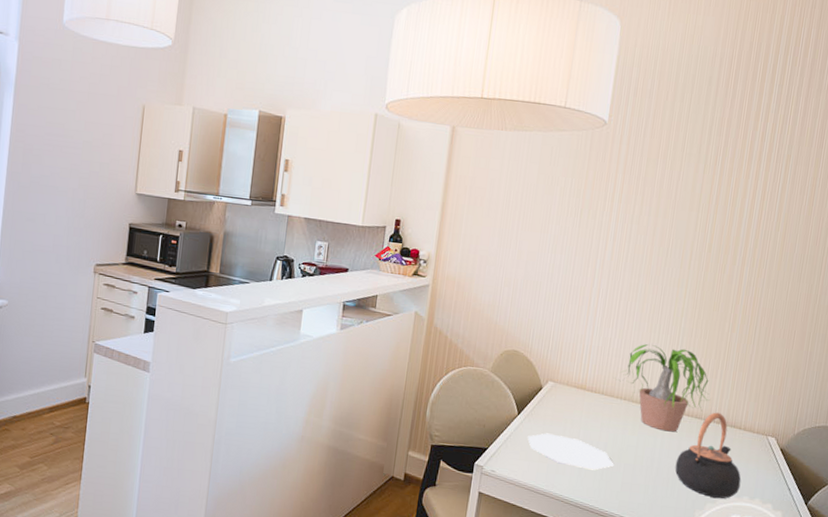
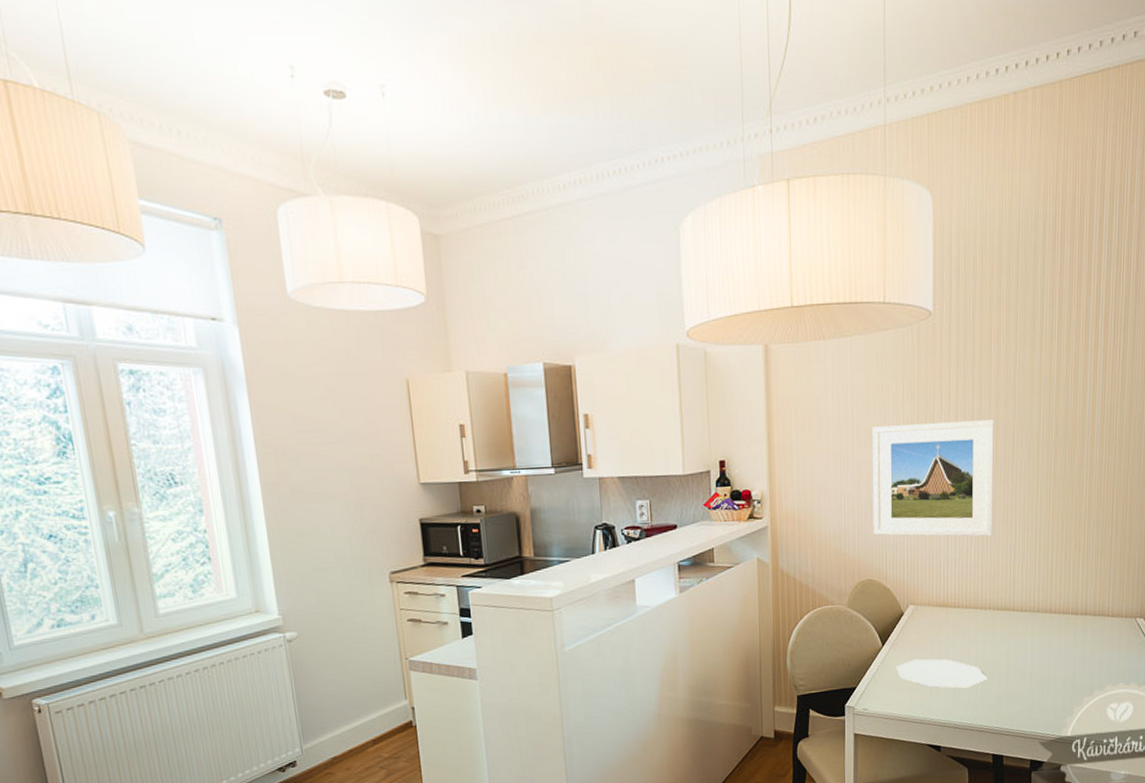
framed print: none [524,213,652,332] -> present [872,419,994,537]
potted plant: present [619,344,710,432] -> none [981,544,1075,634]
teapot: present [675,412,741,499] -> none [1048,603,1115,691]

